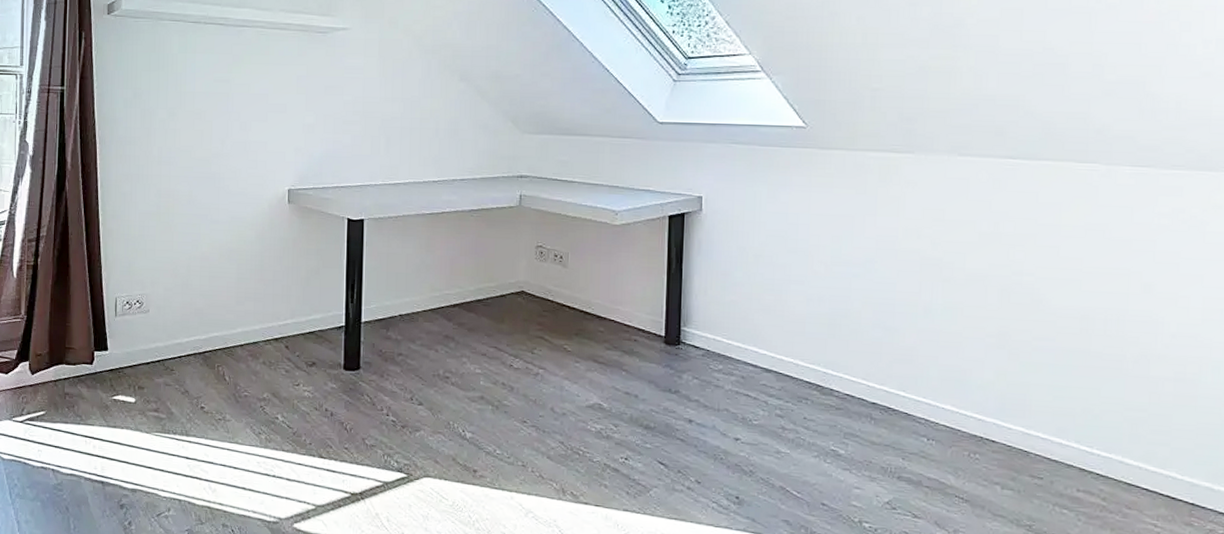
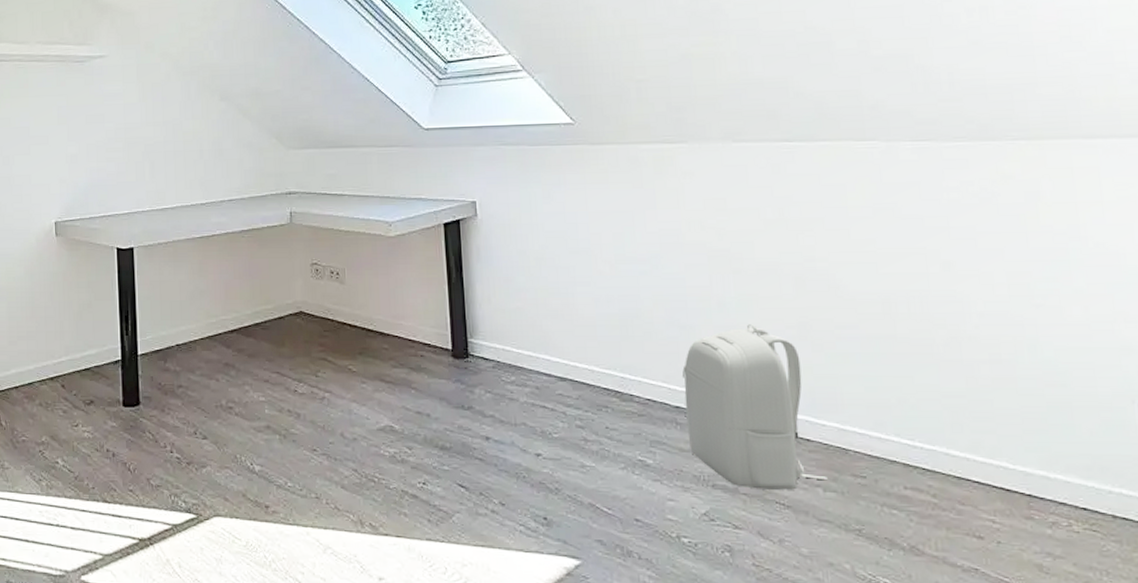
backpack: none [880,330,1008,486] -> present [681,324,829,490]

